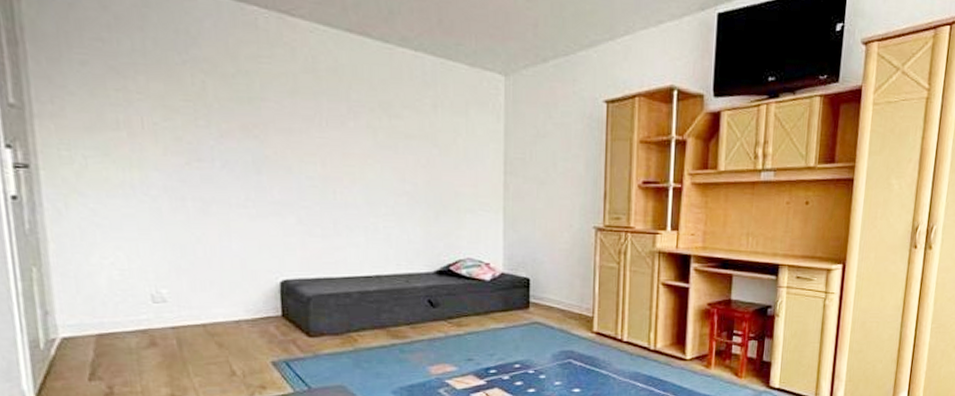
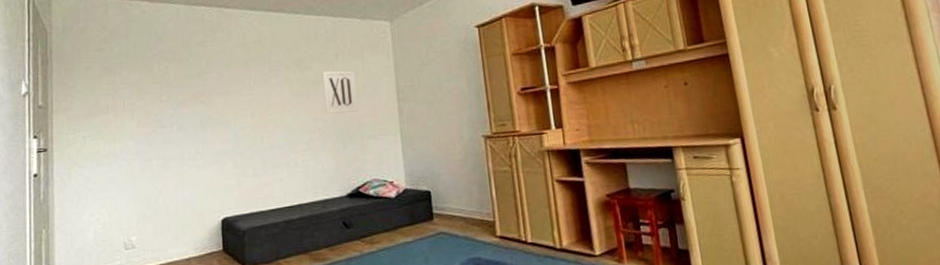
wall art: none [415,124,457,179] -> present [323,70,359,114]

